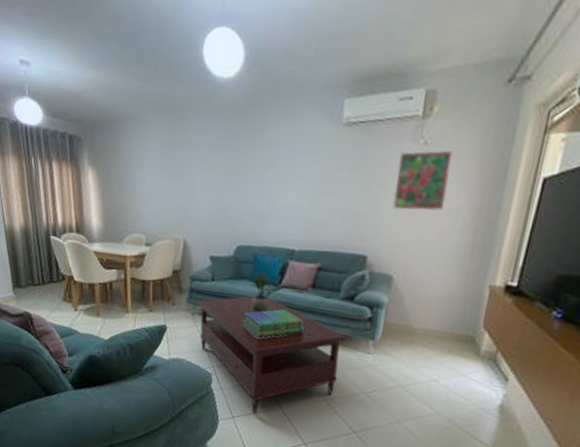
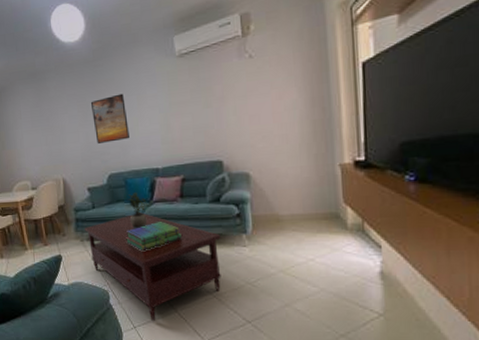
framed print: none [231,154,273,210] -> present [90,93,129,144]
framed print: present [392,150,453,212] -> none [231,57,279,116]

